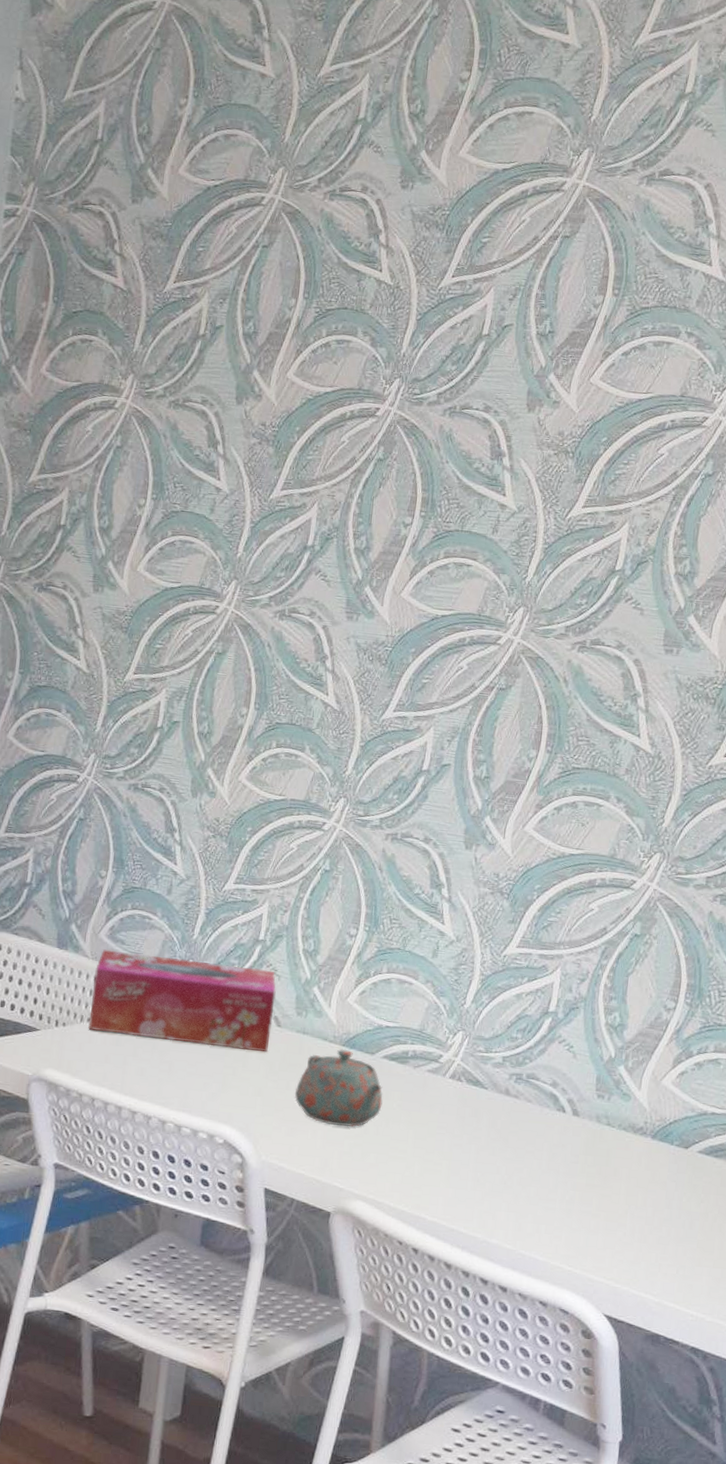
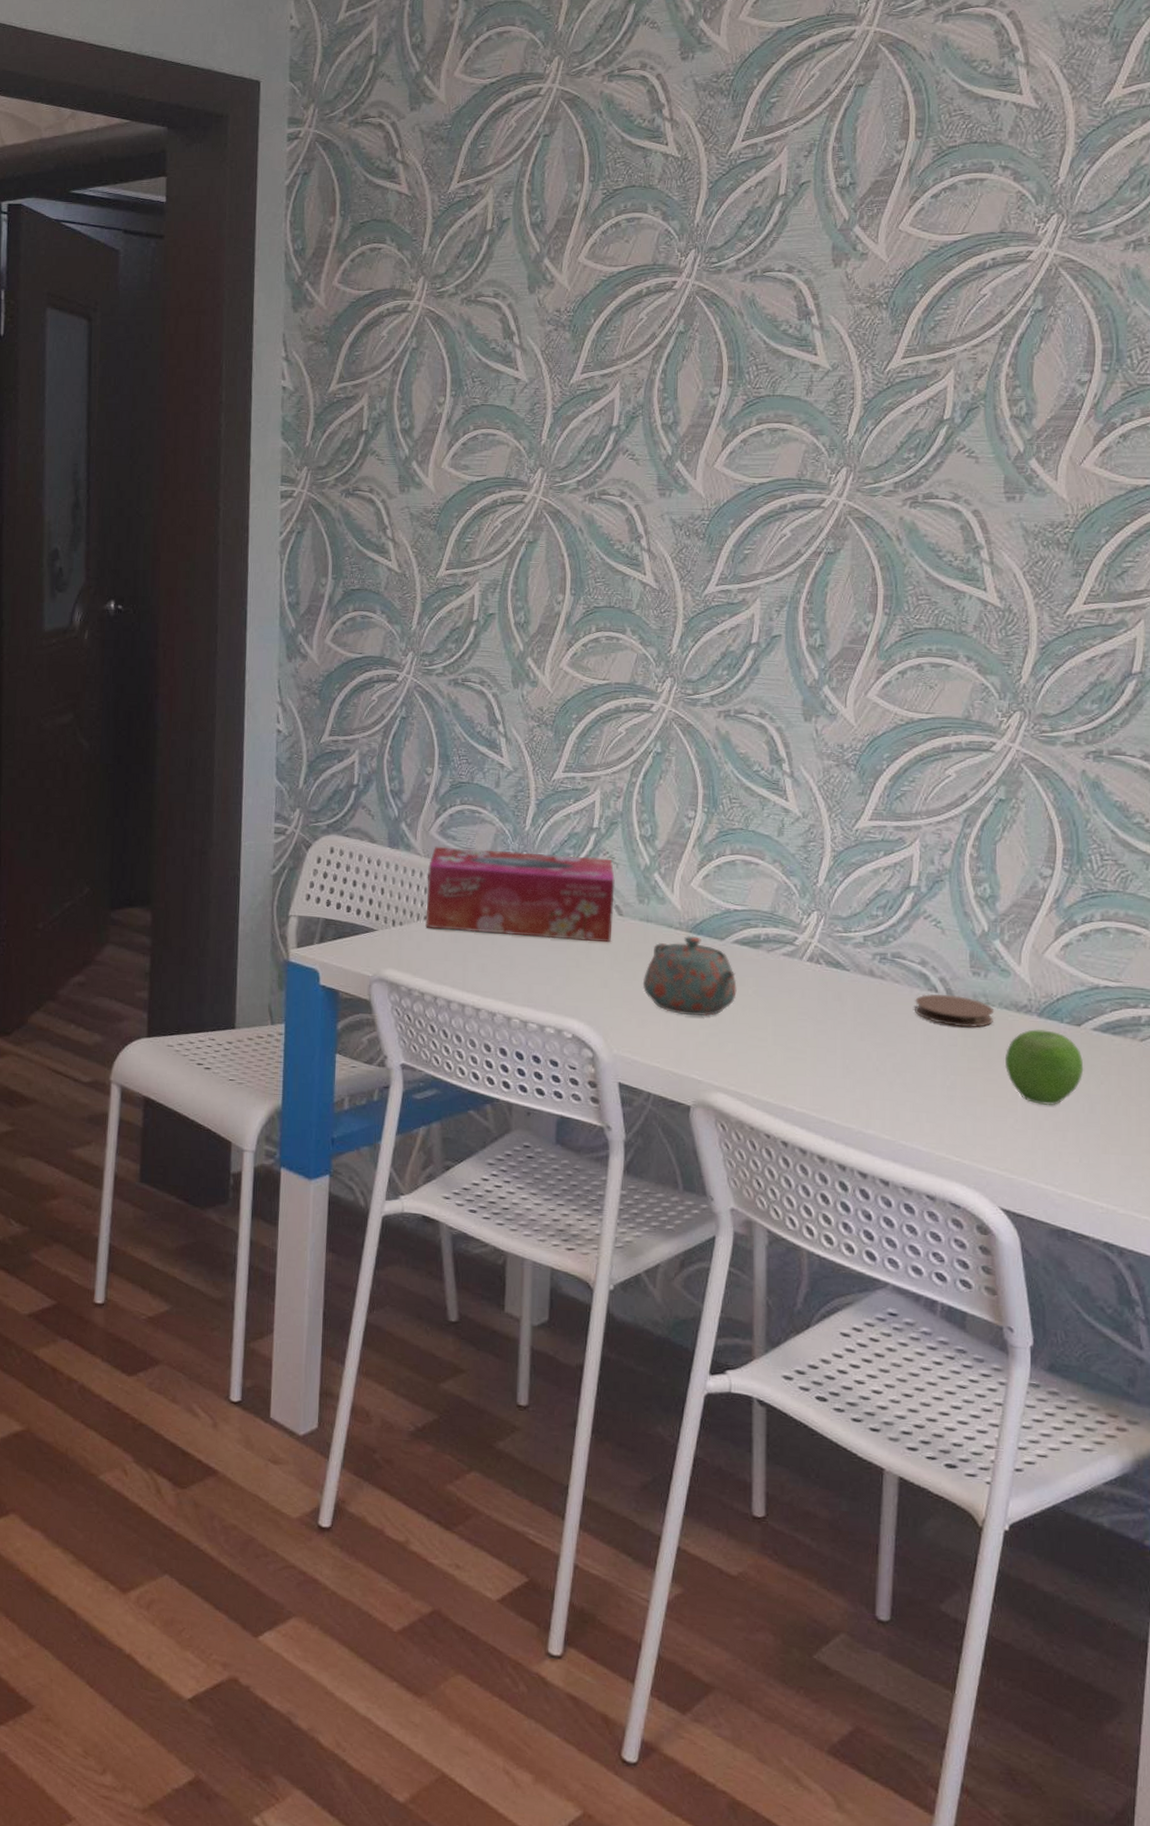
coaster: none [542,1114,614,1147] -> present [914,994,995,1028]
fruit: none [618,1150,688,1221] -> present [1004,1029,1084,1106]

